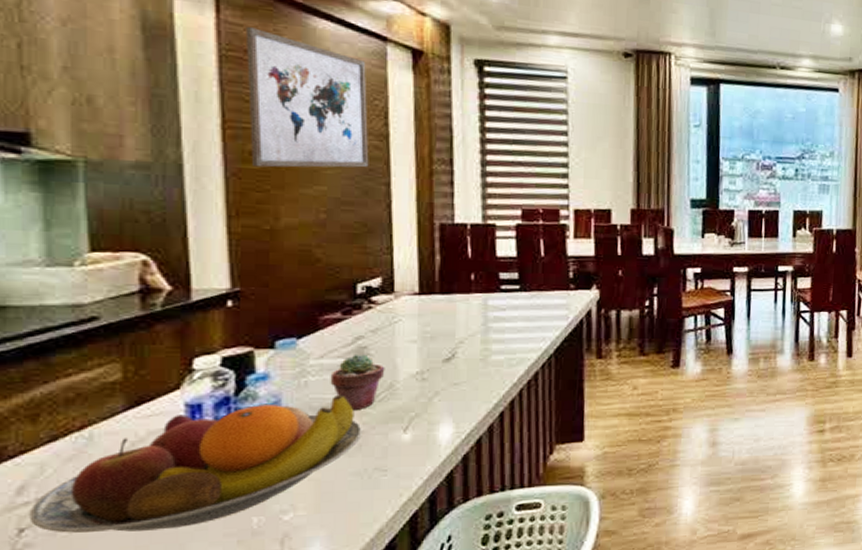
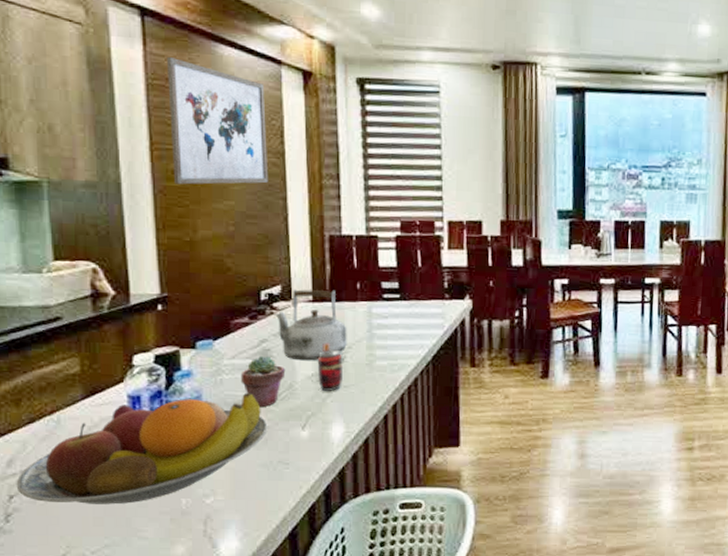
kettle: none [372,281,459,358] -> present [274,289,347,361]
beverage can: none [422,338,454,390] -> present [317,342,344,391]

